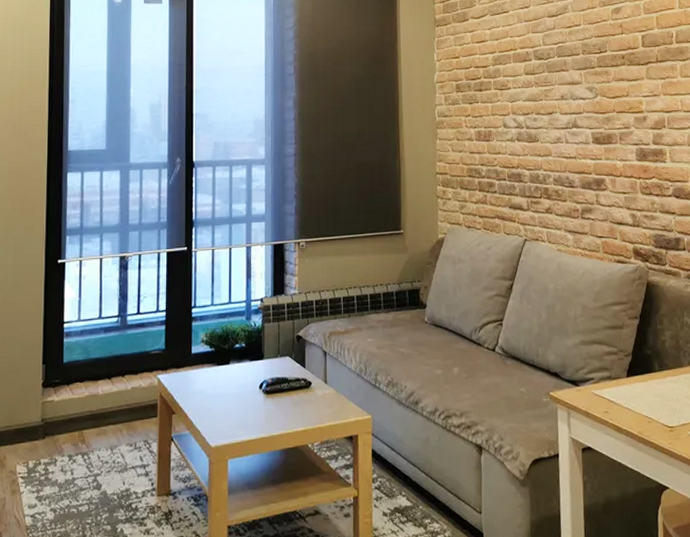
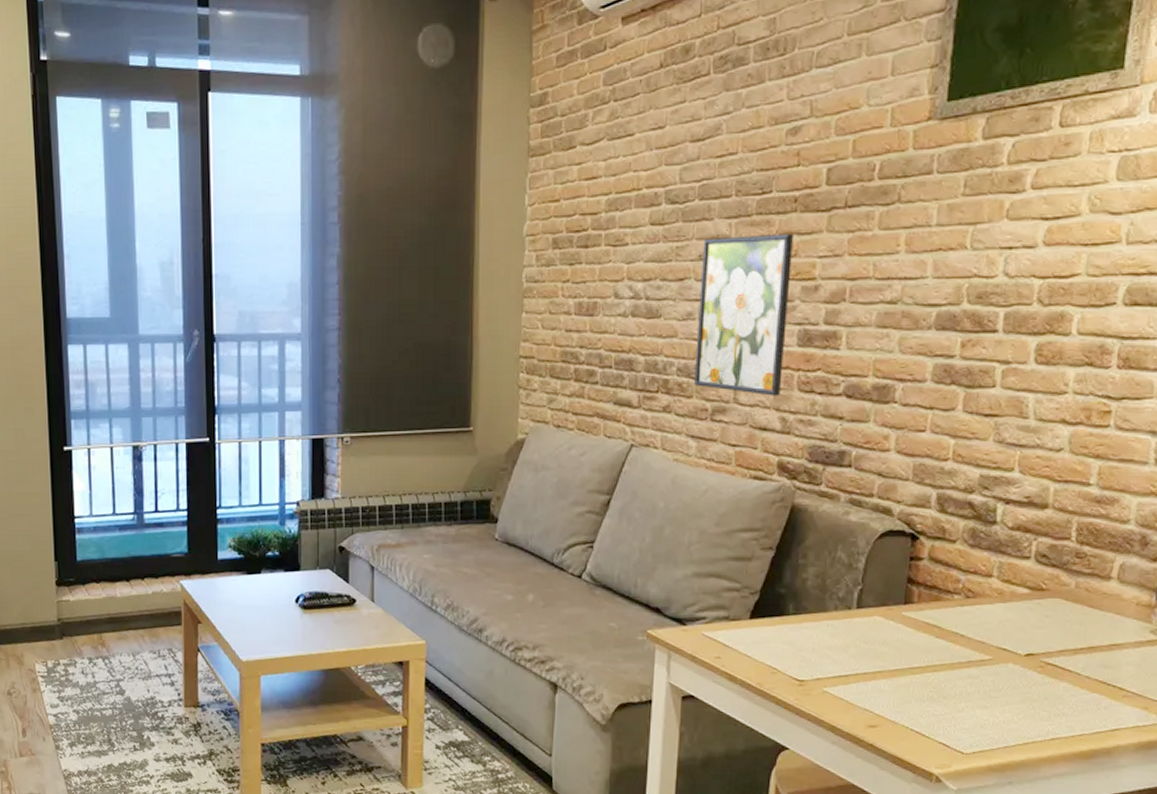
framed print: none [563,80,629,198] -> present [694,233,793,396]

